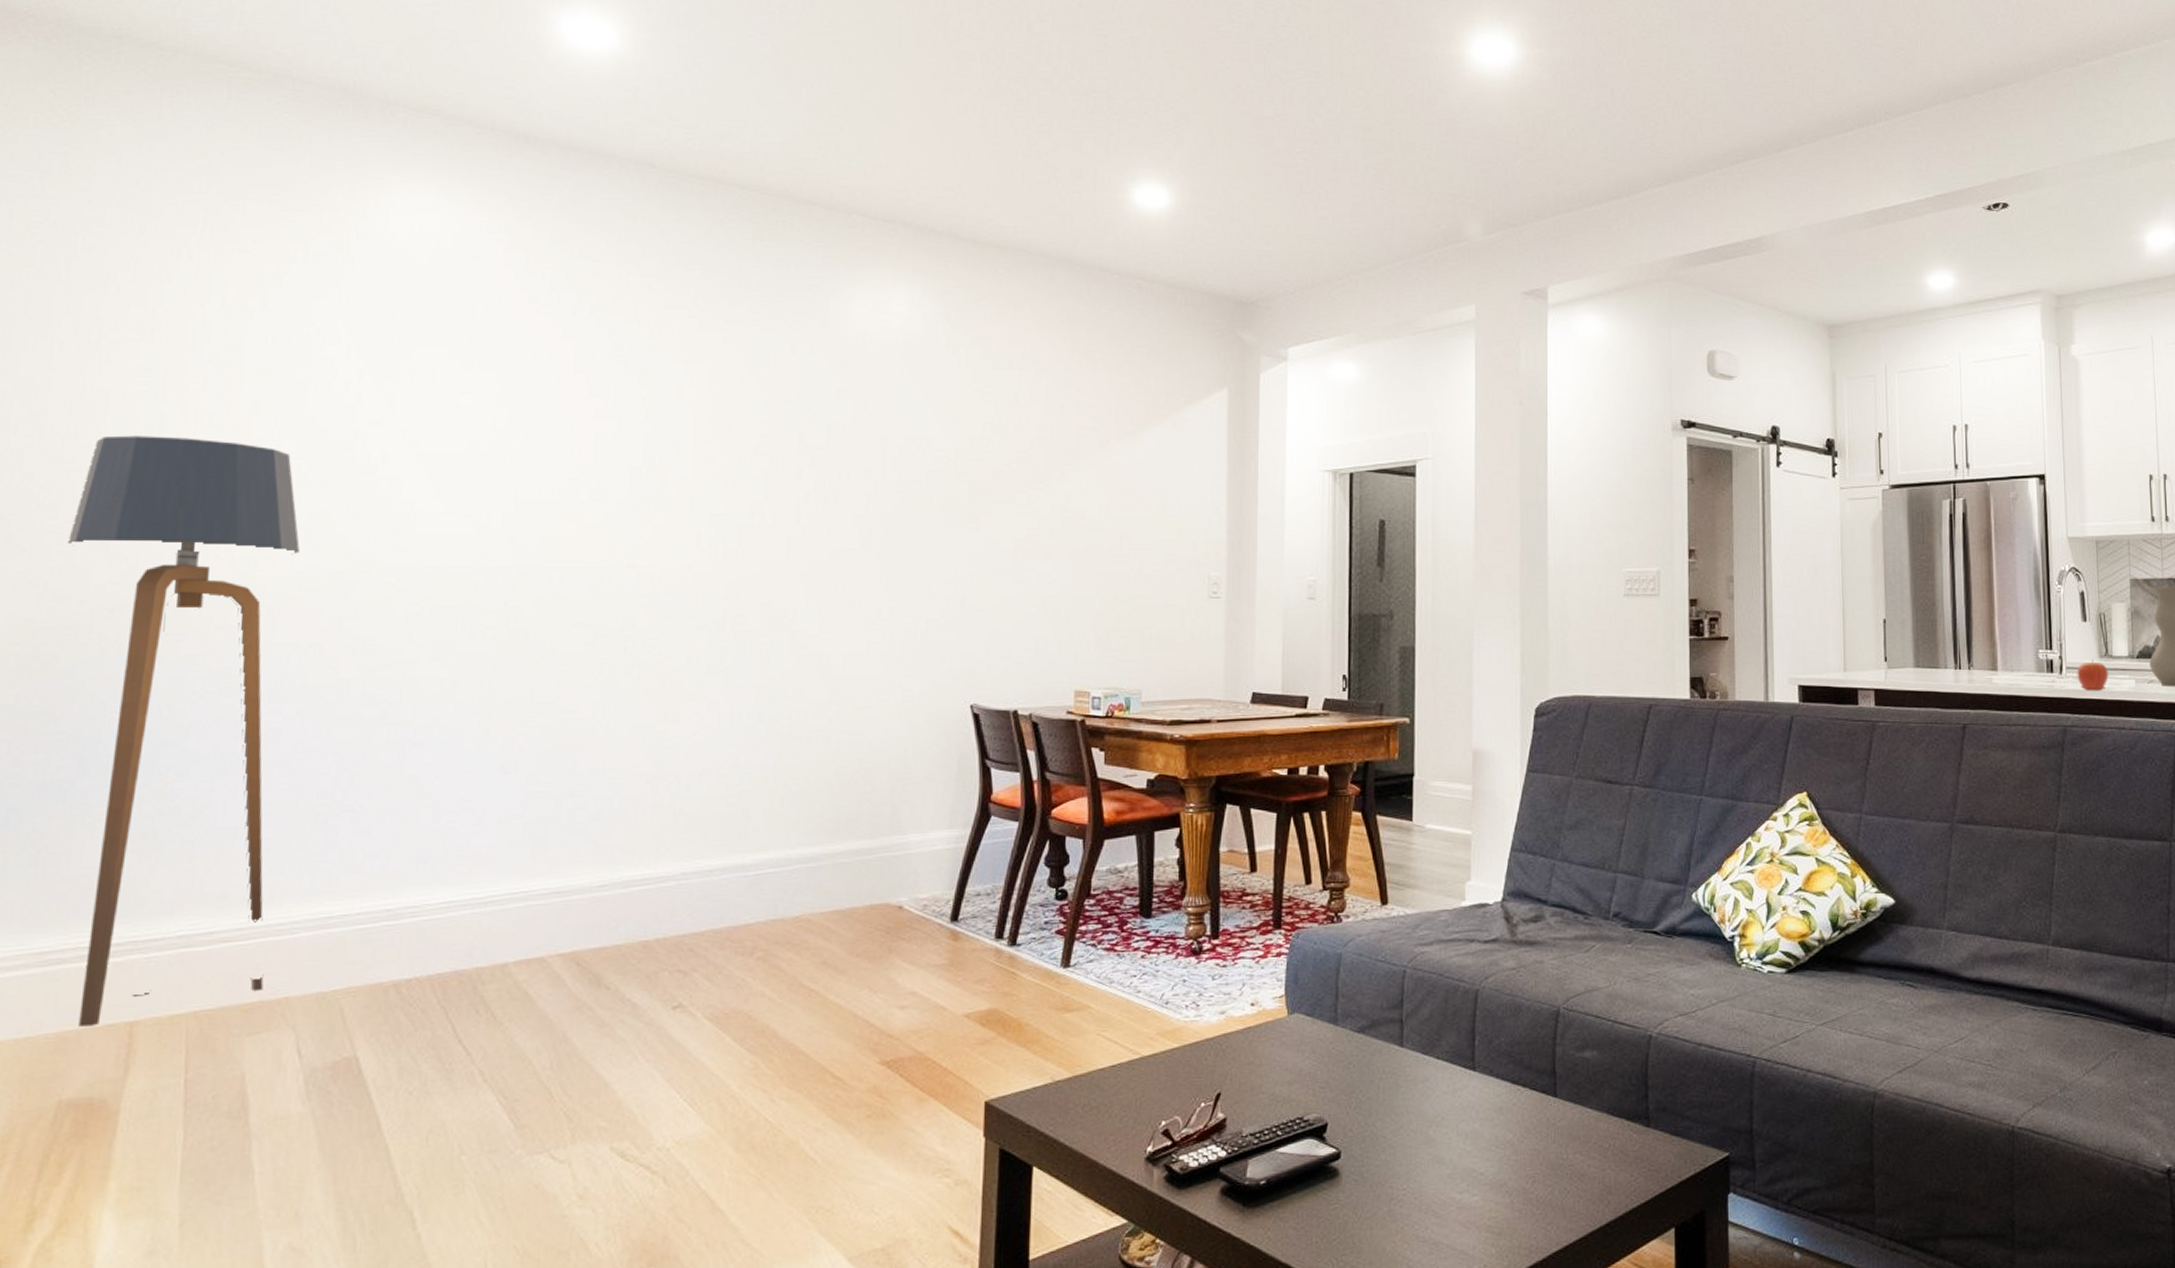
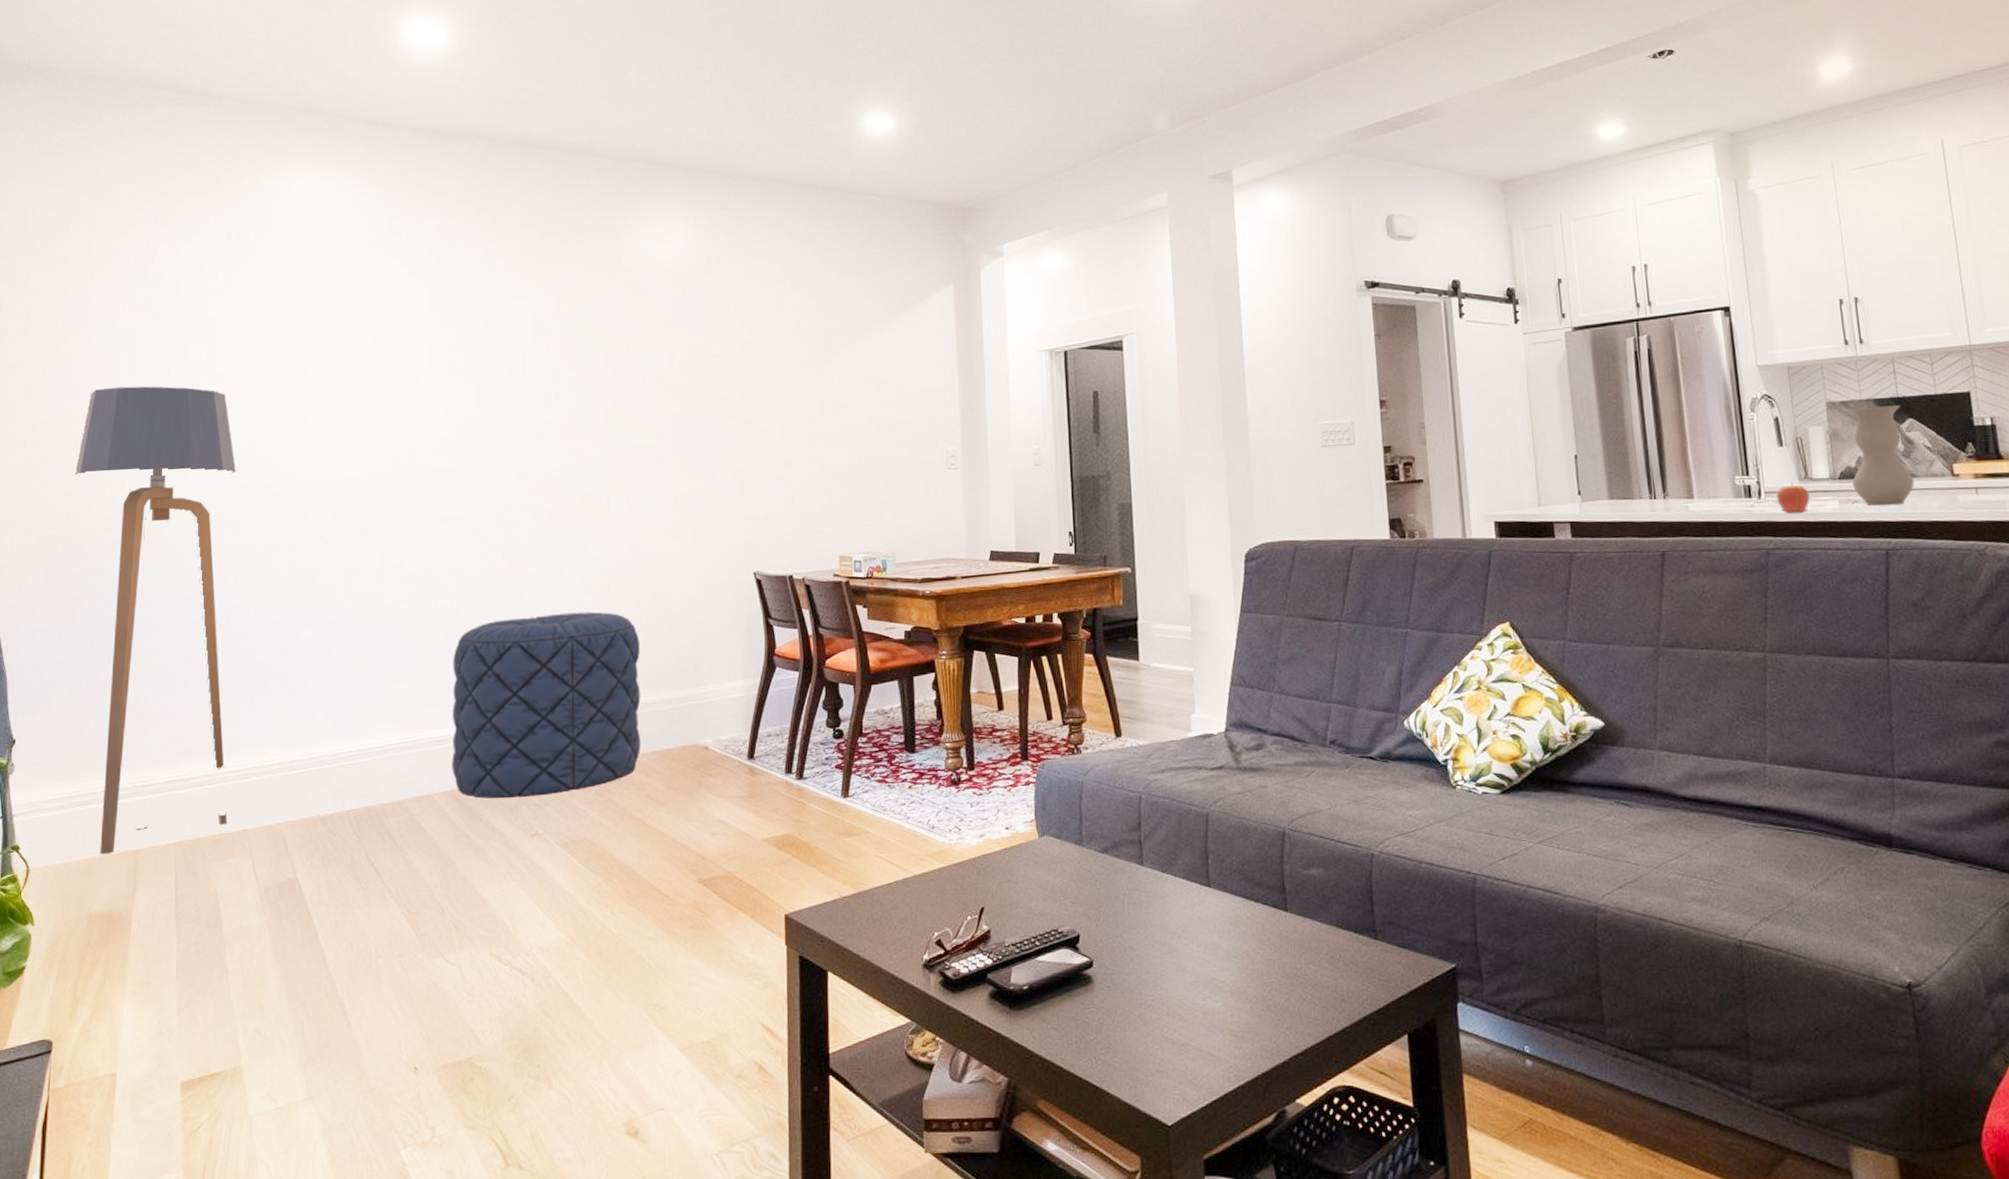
pouf: none [573,743,825,963] -> present [452,611,641,798]

